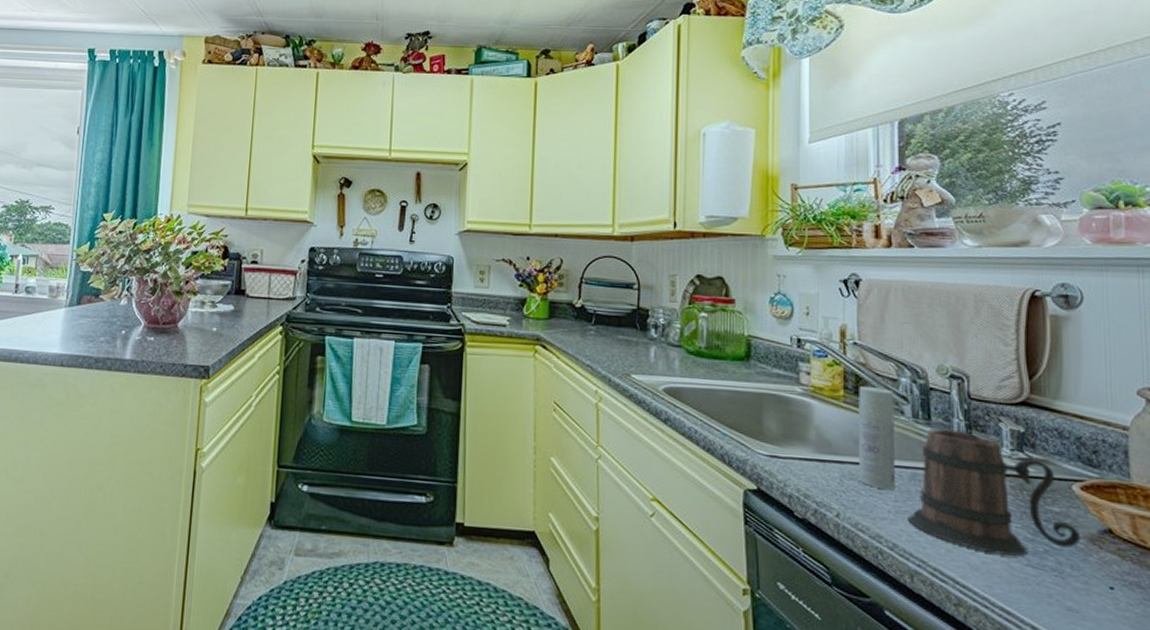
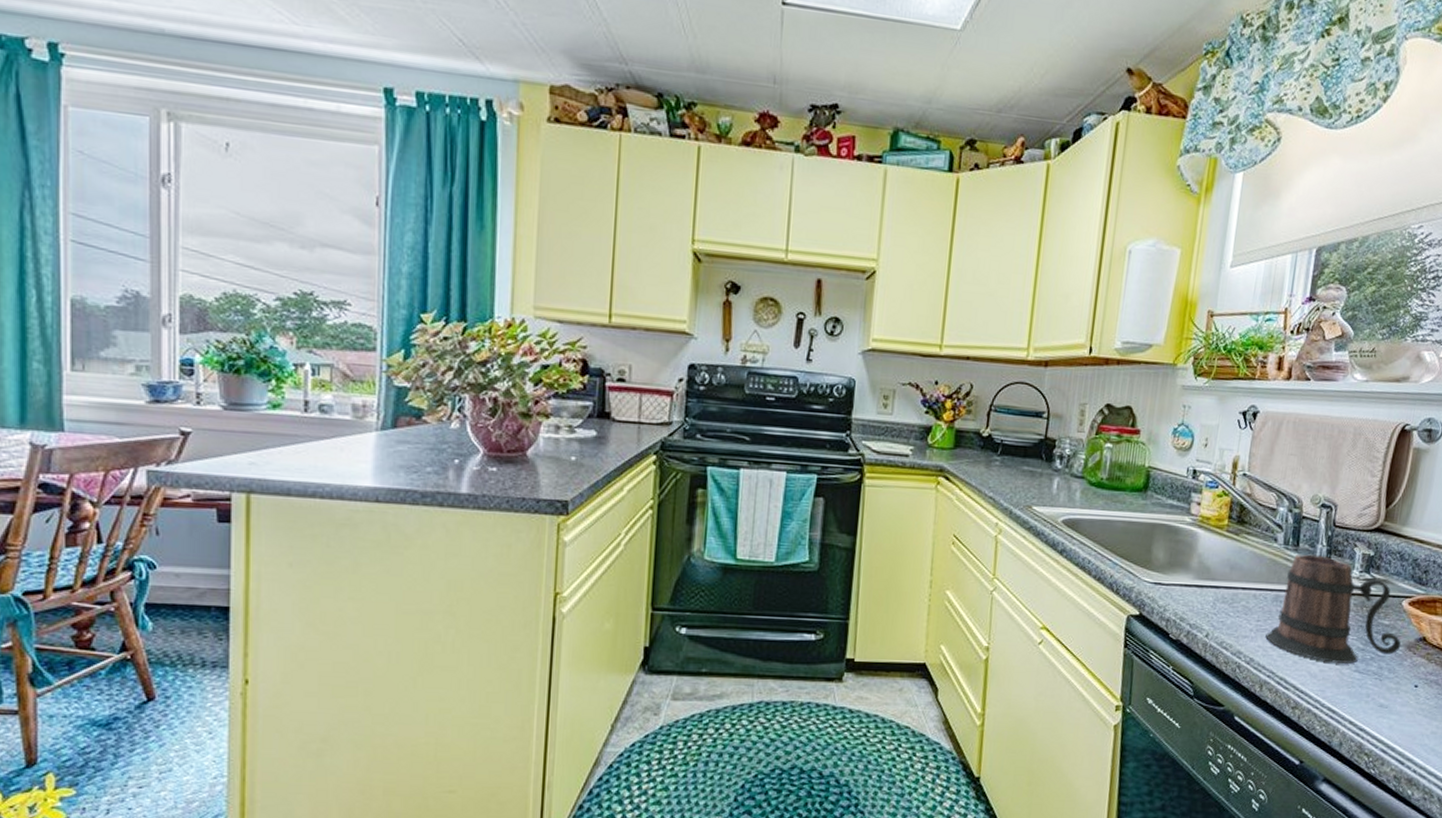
bottle: present [859,385,895,491] -> none [1229,515,1272,612]

